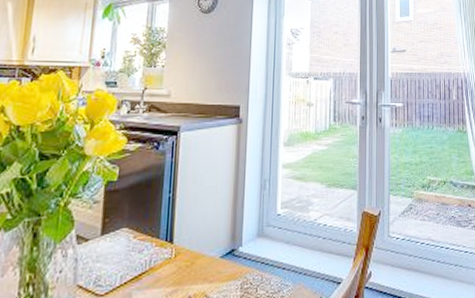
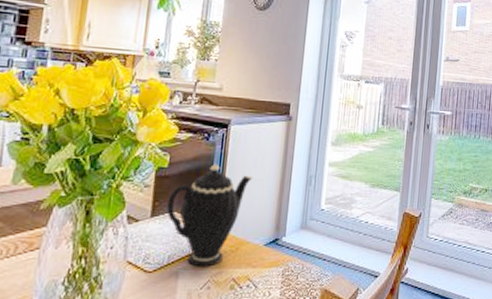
teapot: none [117,173,206,287] -> present [166,163,253,267]

